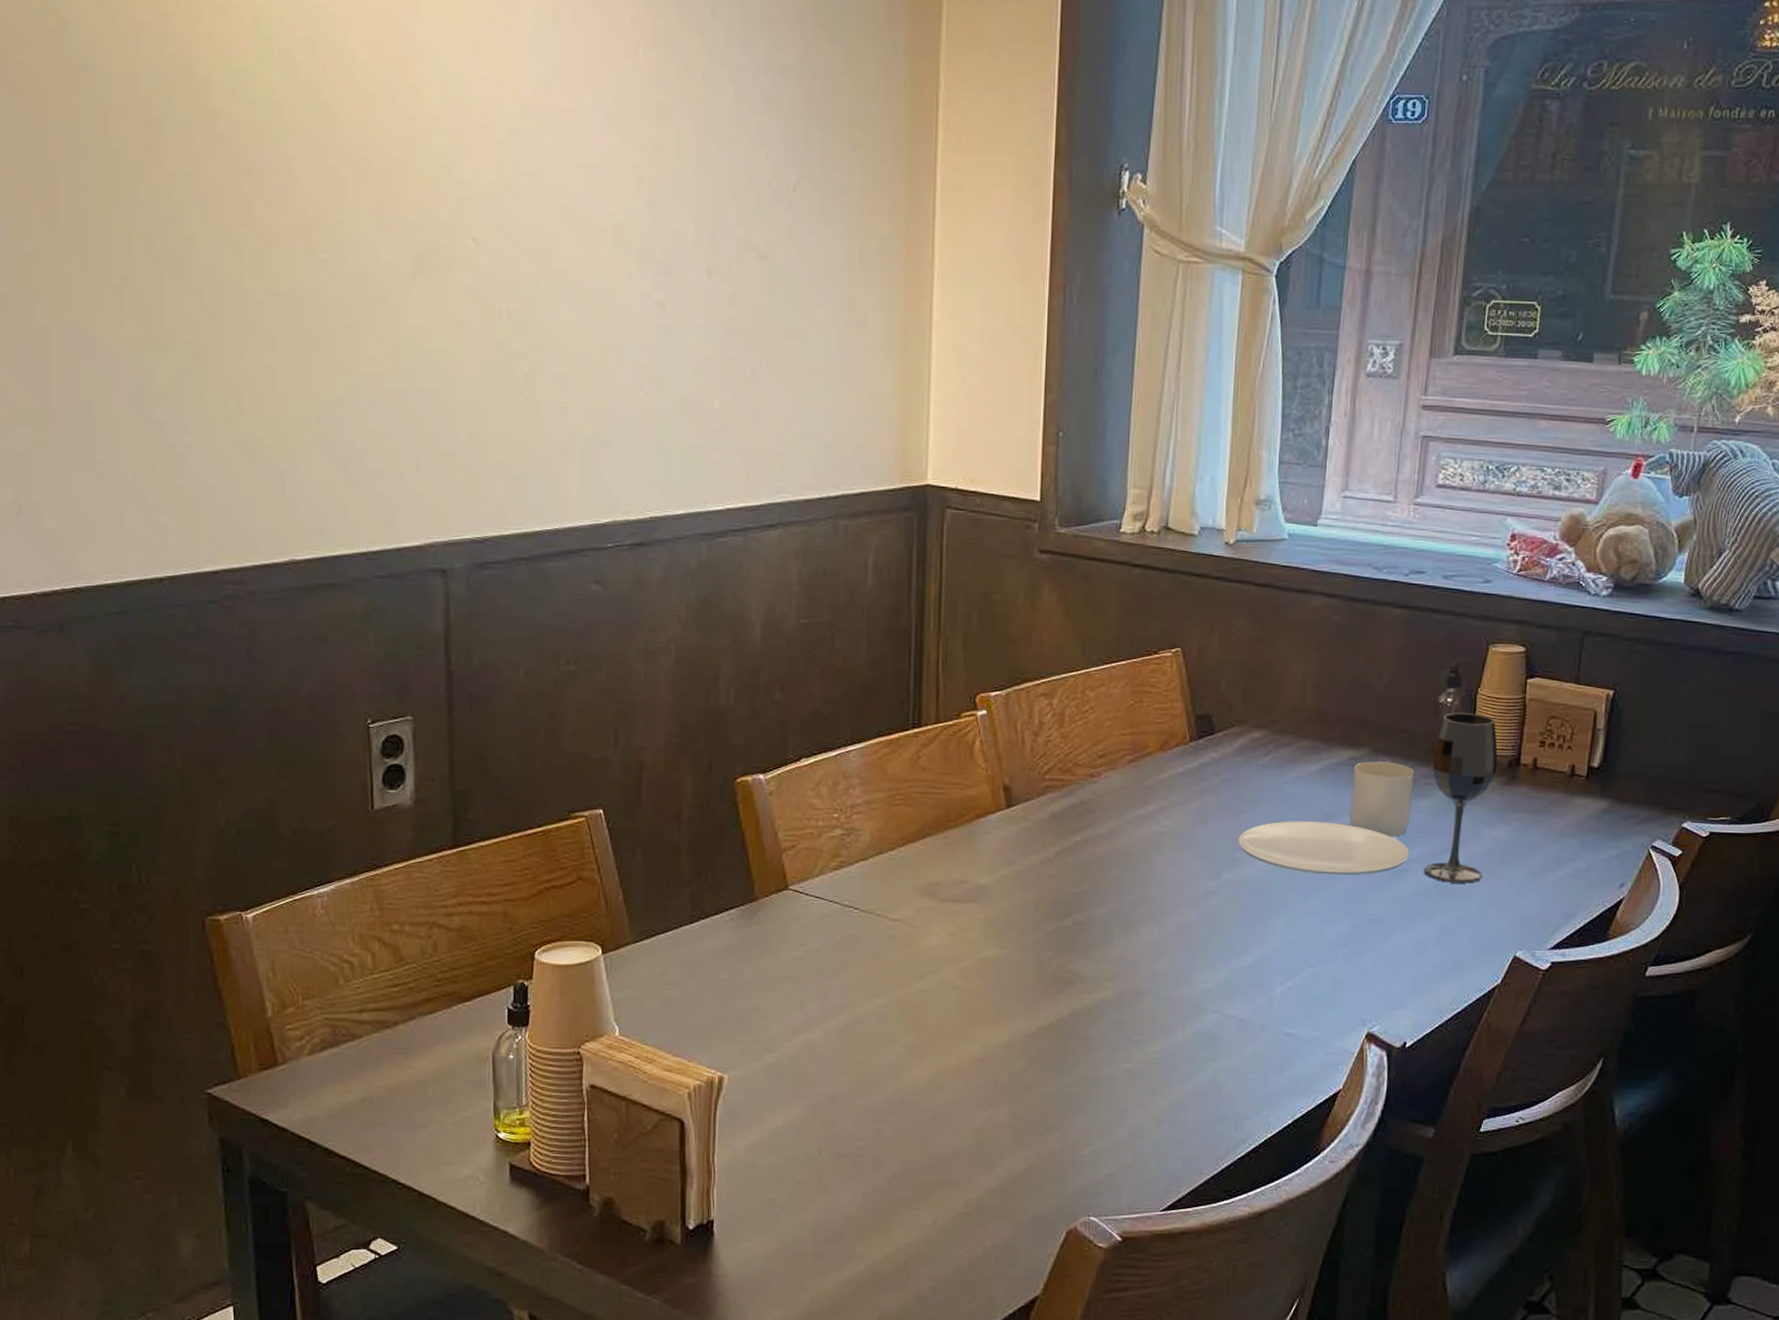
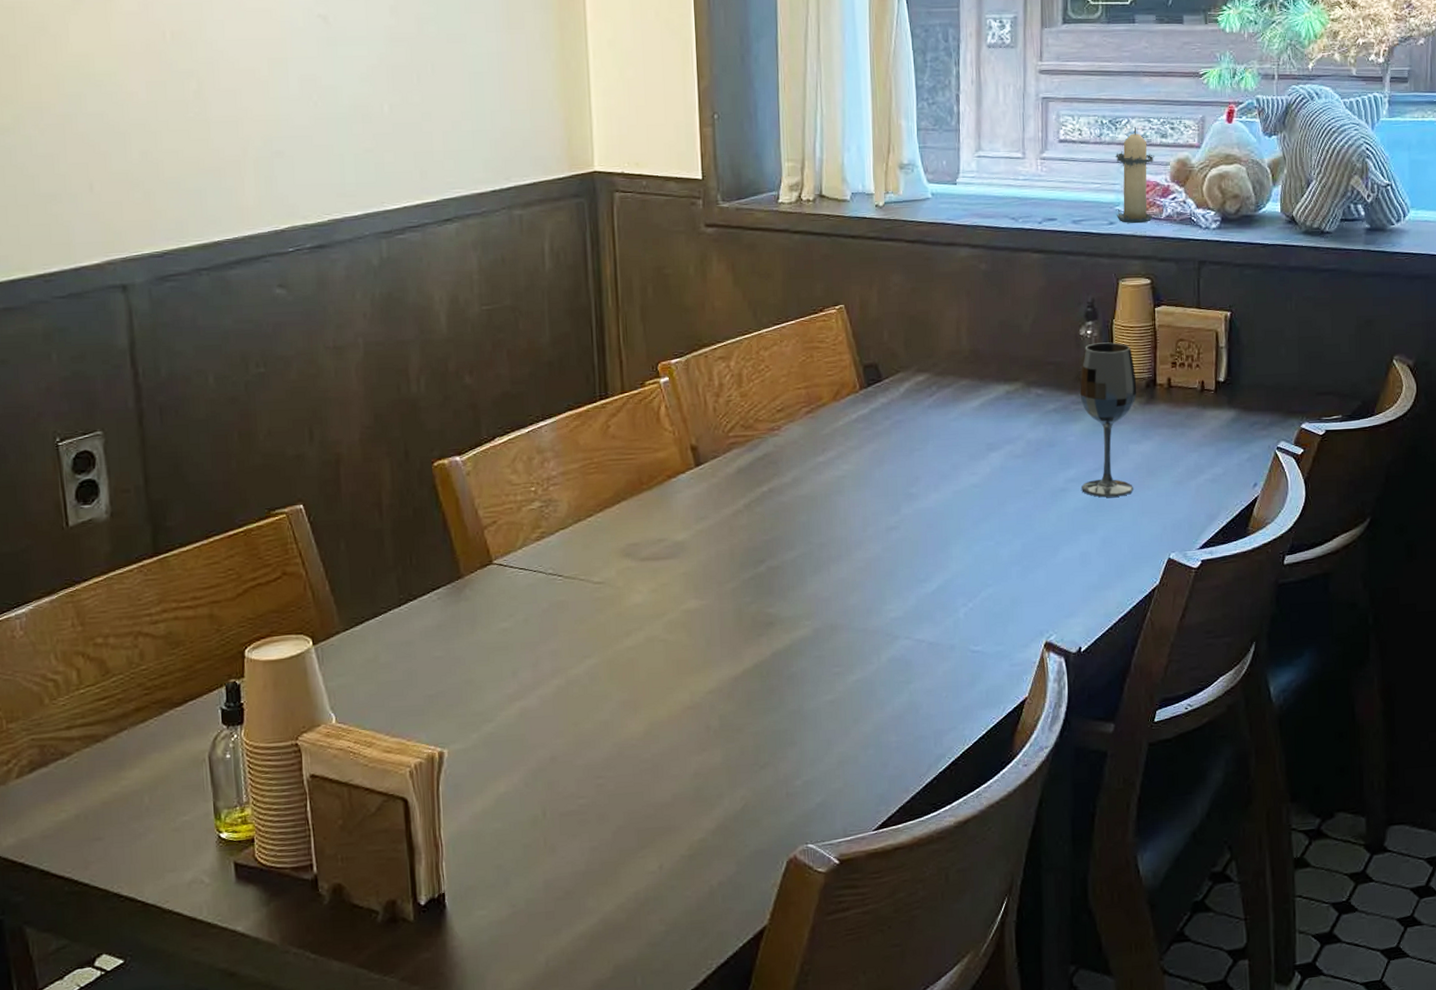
plate: present [1238,821,1410,876] -> none [913,452,1068,502]
cup: present [1349,761,1415,837] -> none [1010,392,1065,461]
candle: none [1493,476,1544,584] -> present [1115,127,1154,224]

